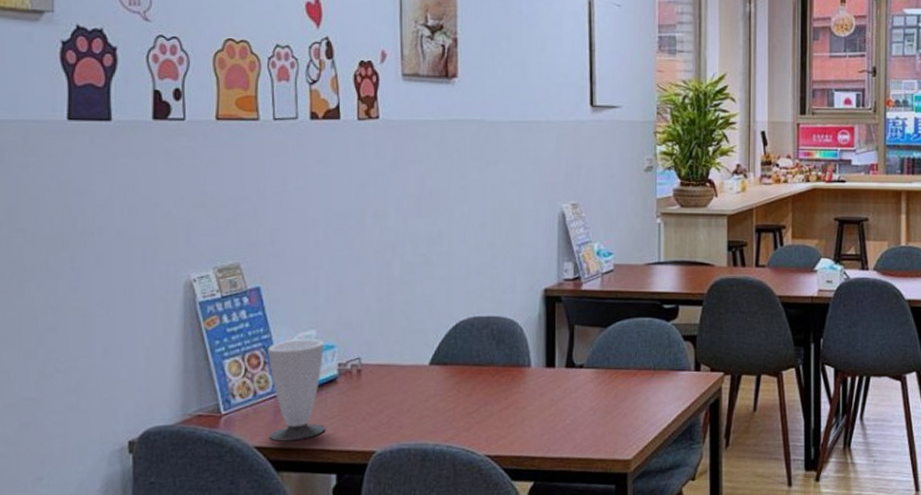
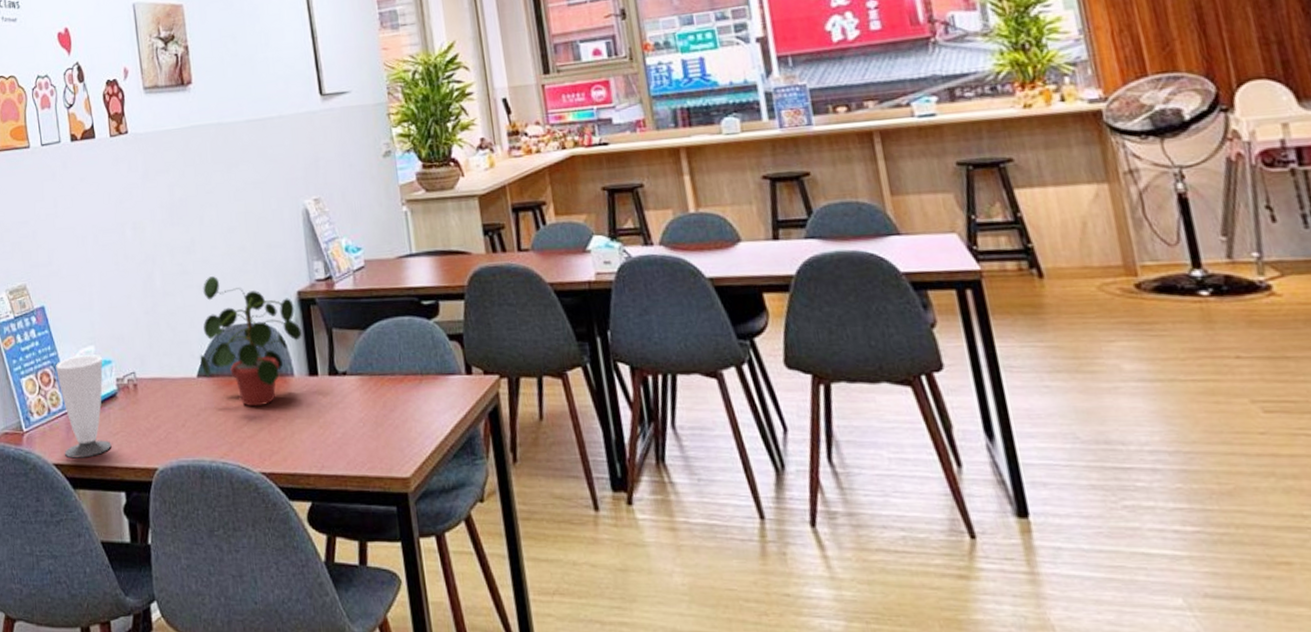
potted plant: none [434,269,544,395] -> present [200,276,302,407]

